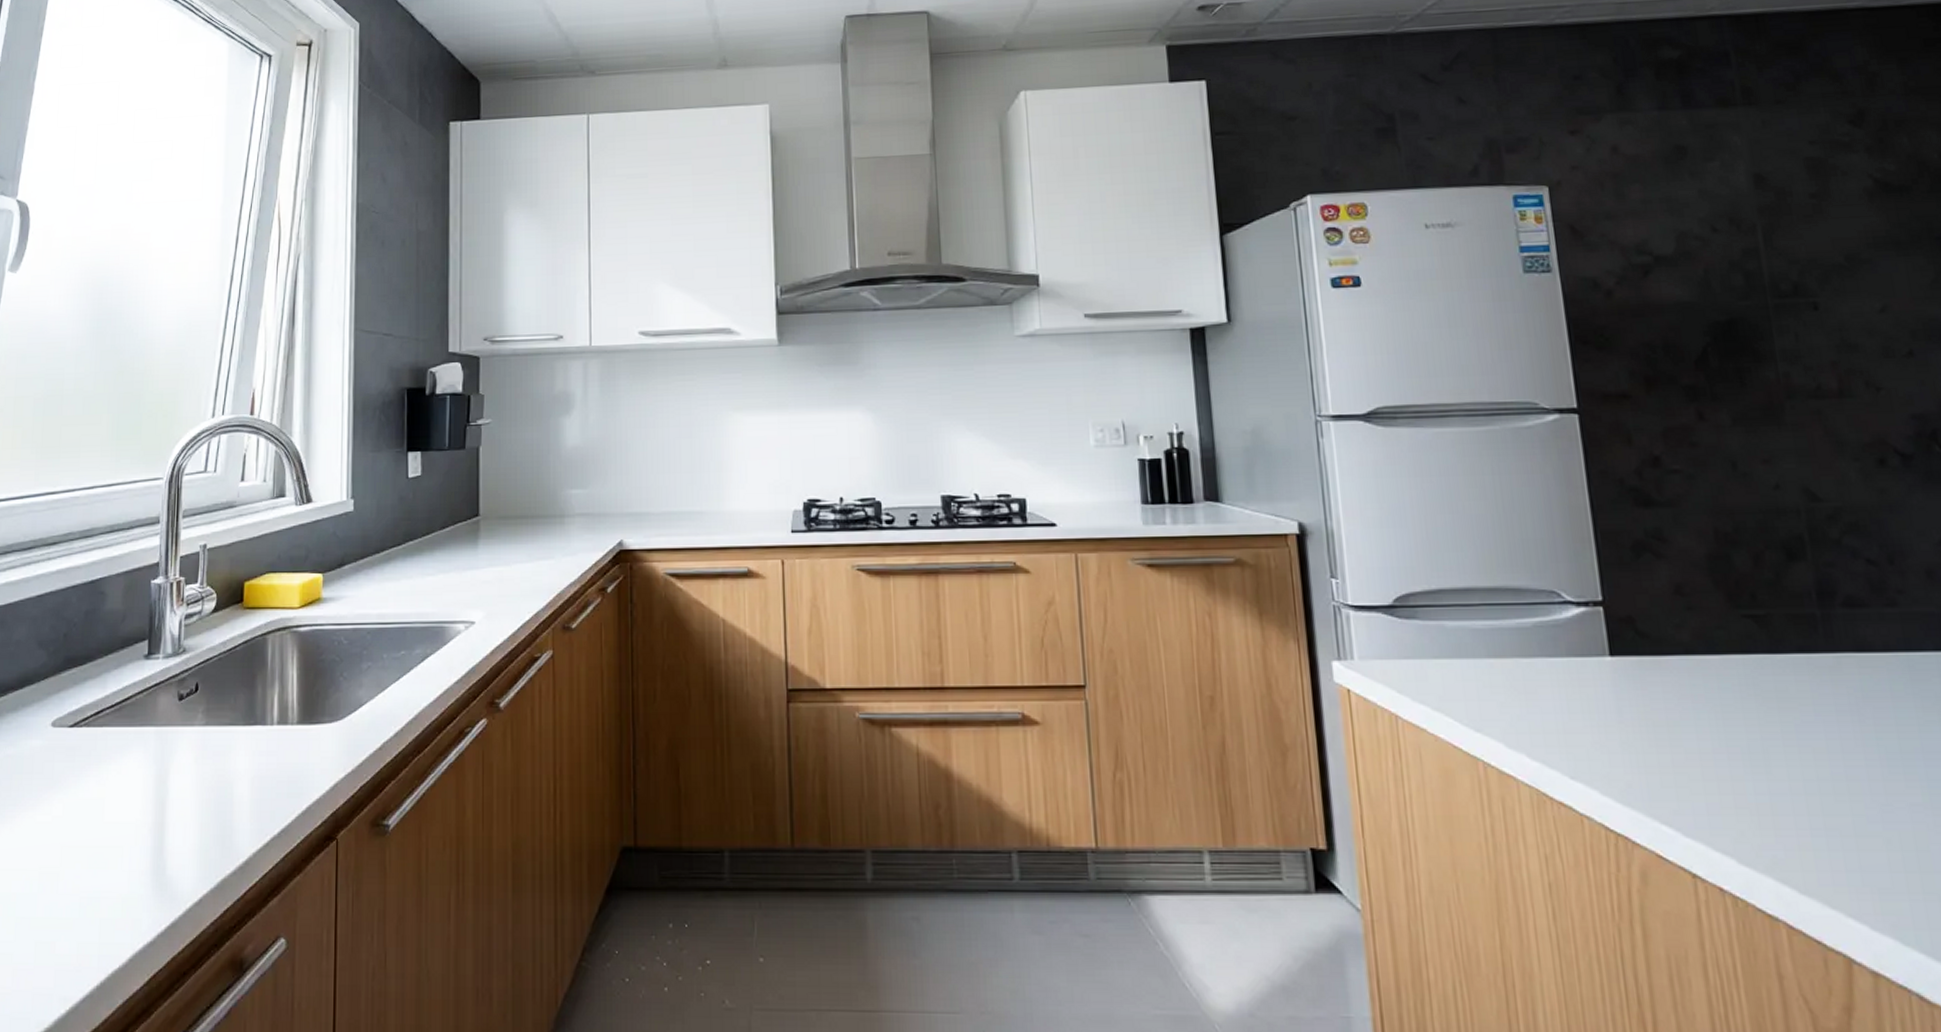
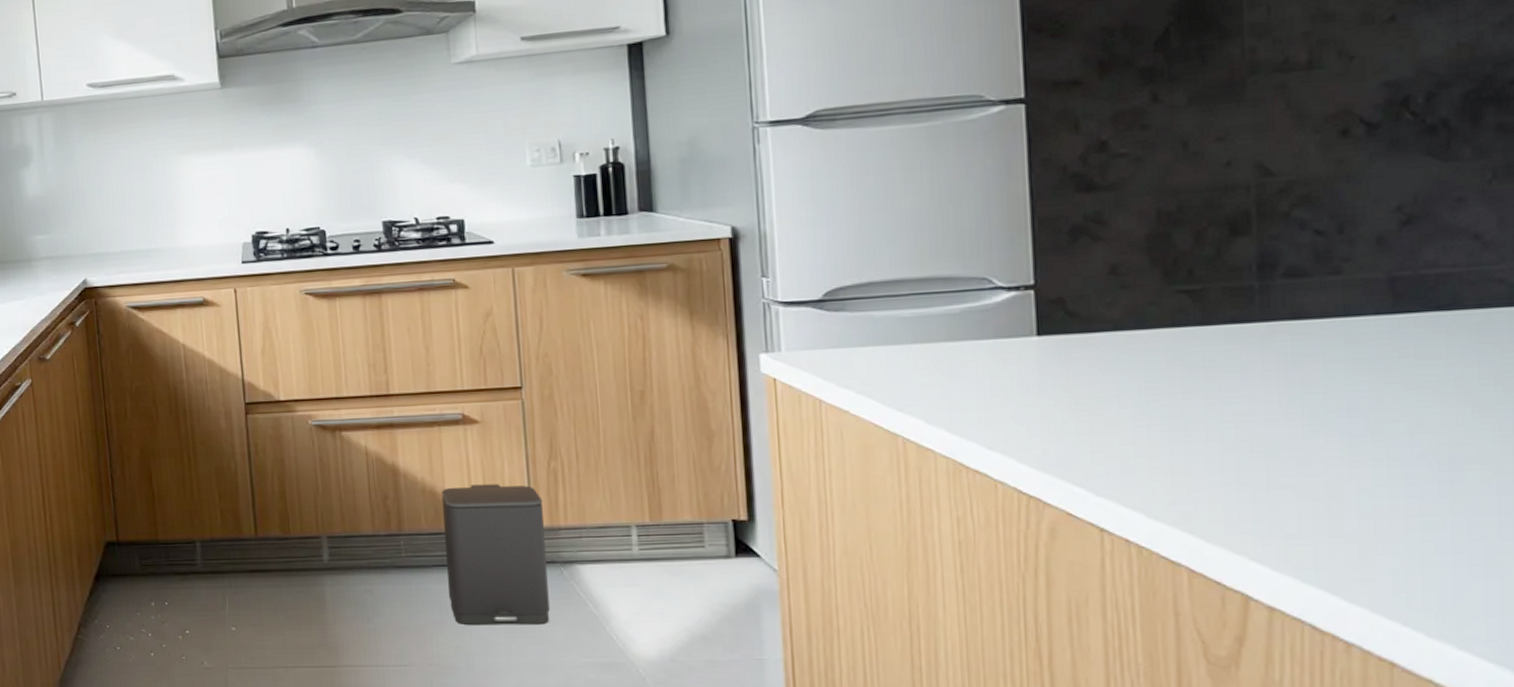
pedal bin: none [998,796,1116,967] -> present [441,484,550,625]

